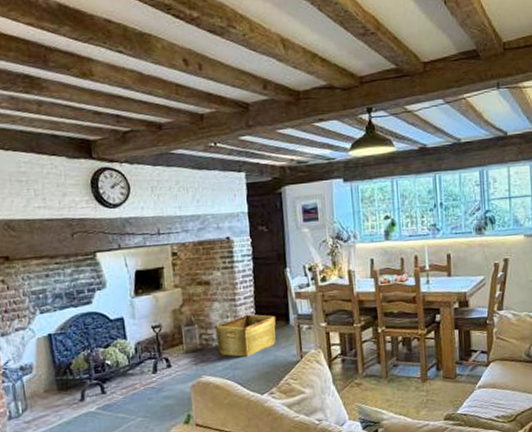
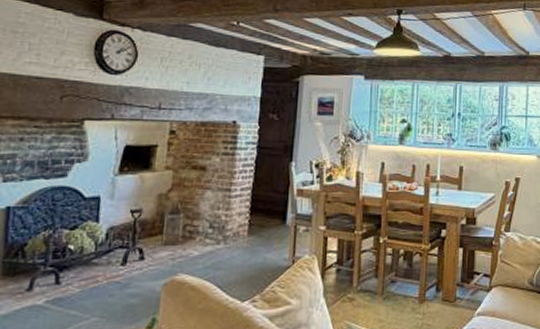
hamper: present [215,314,276,357] -> none [201,208,273,256]

